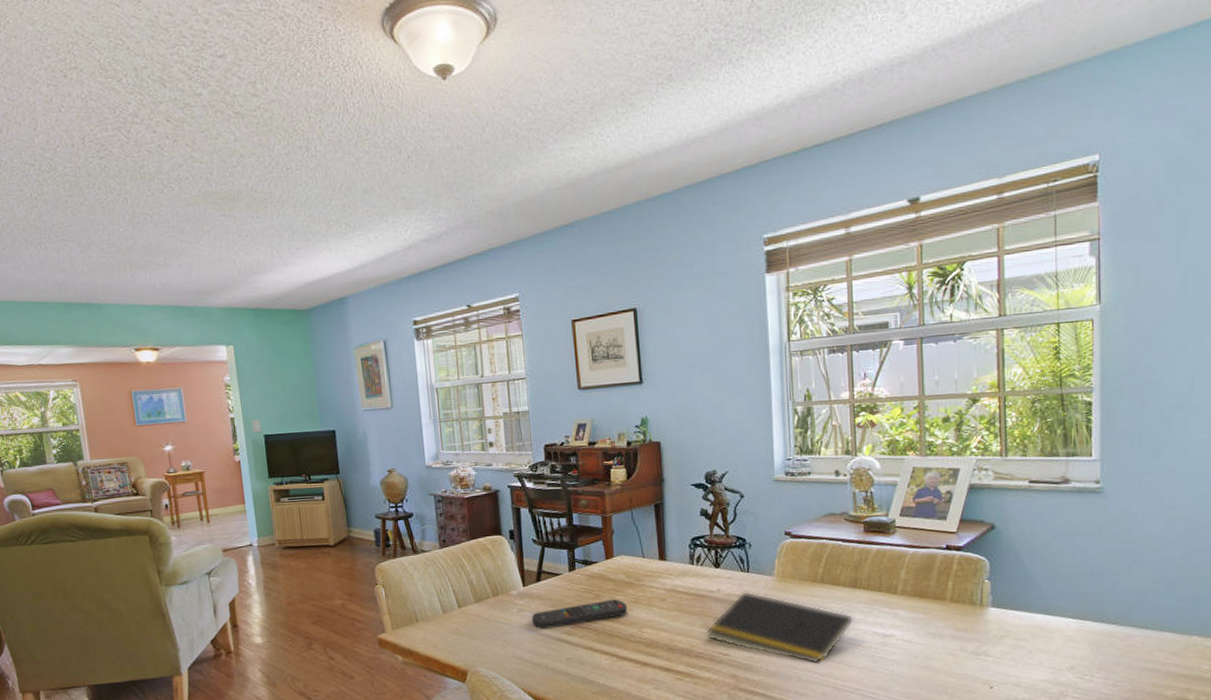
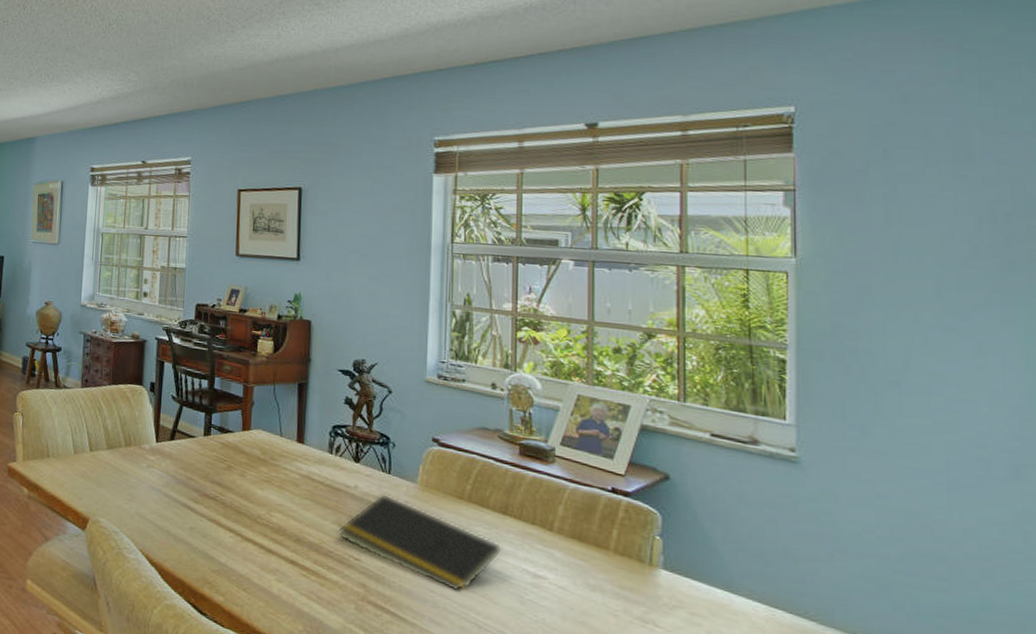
remote control: present [532,599,628,629] -> none [160,471,259,494]

